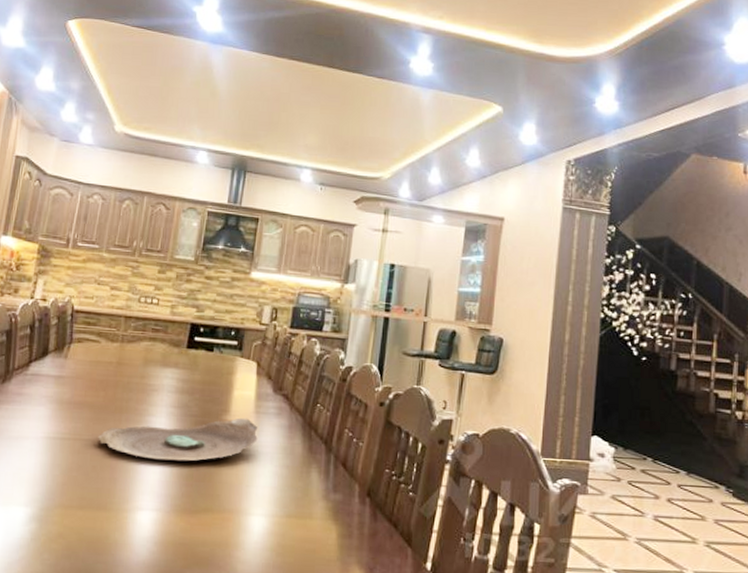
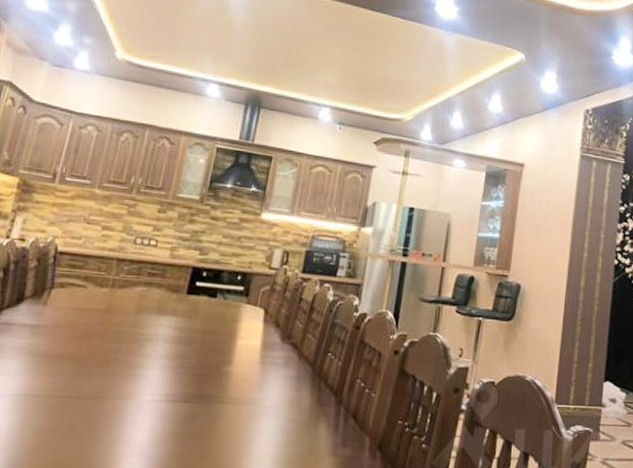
decorative bowl: present [98,418,258,461] -> none [79,369,262,418]

